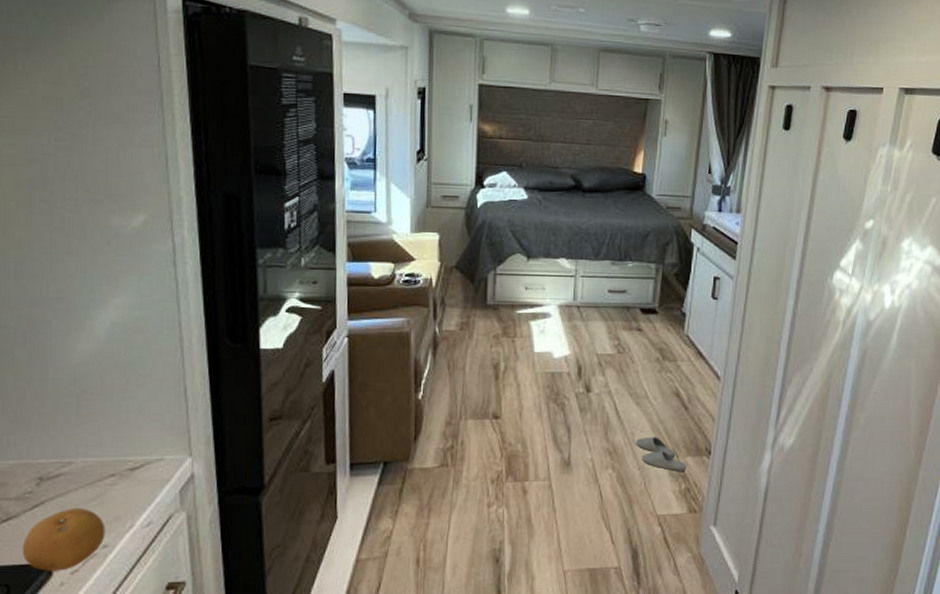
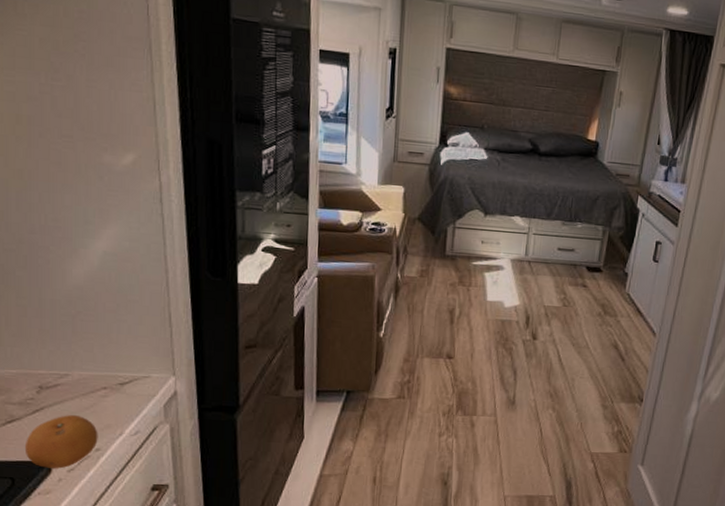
slippers: present [635,437,686,472] -> none [575,383,620,416]

